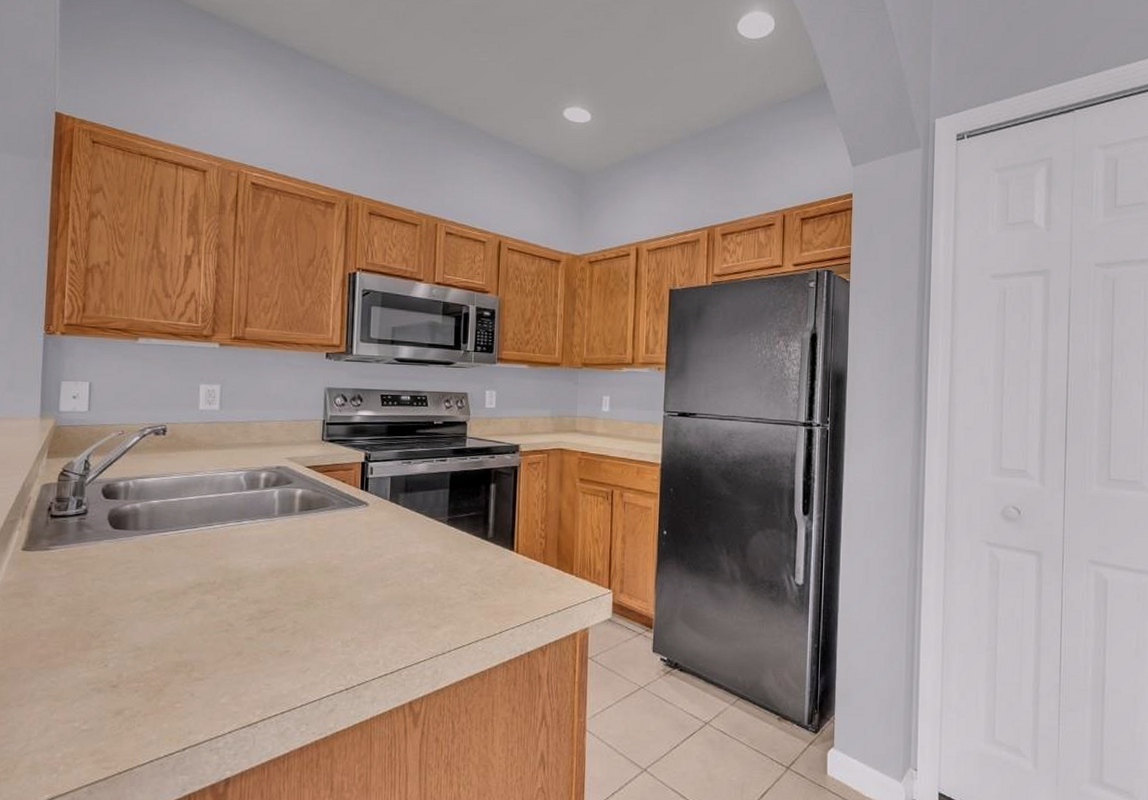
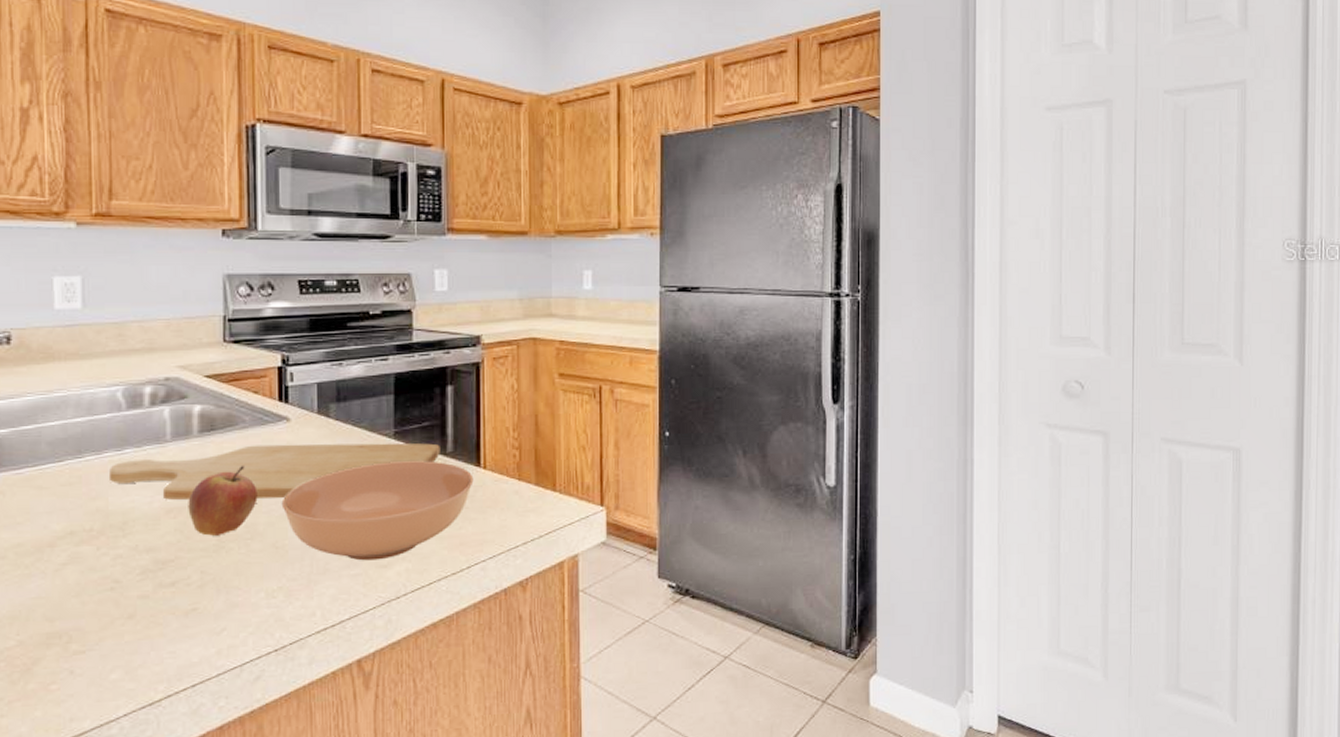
chopping board: none [231,523,483,566] -> present [110,443,440,500]
fruit: none [287,539,341,594] -> present [188,466,258,536]
bowl: none [358,542,508,622] -> present [281,461,474,561]

